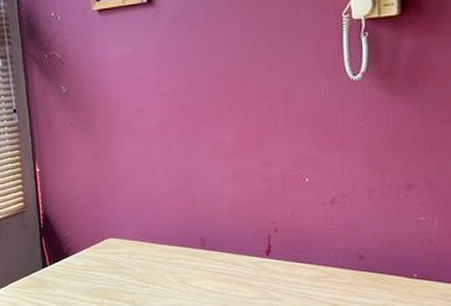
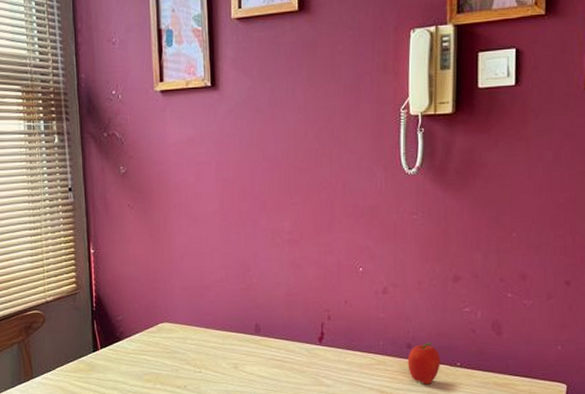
fruit: none [360,254,397,297] -> present [407,343,441,385]

